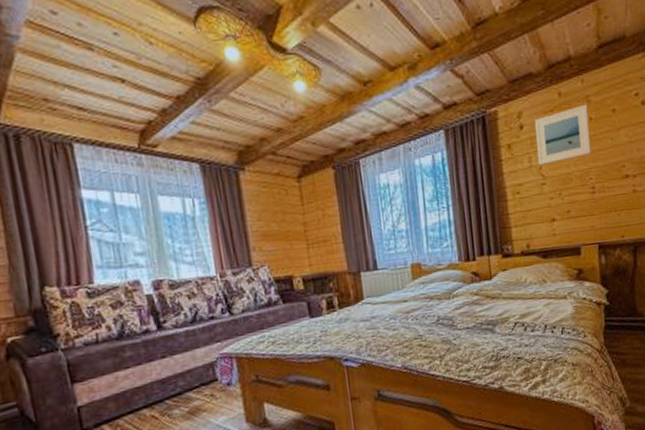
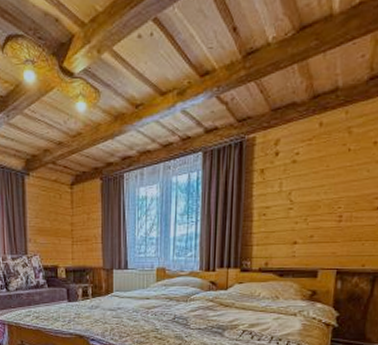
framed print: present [535,104,591,165] -> none [289,135,348,191]

